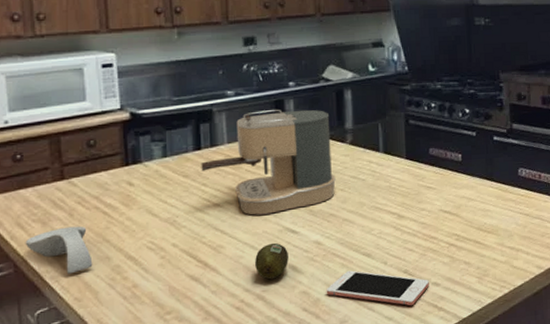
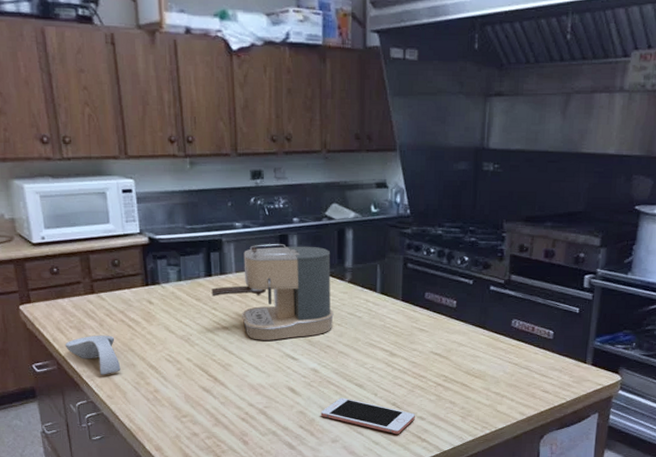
fruit: present [255,242,289,280] -> none [259,366,288,398]

